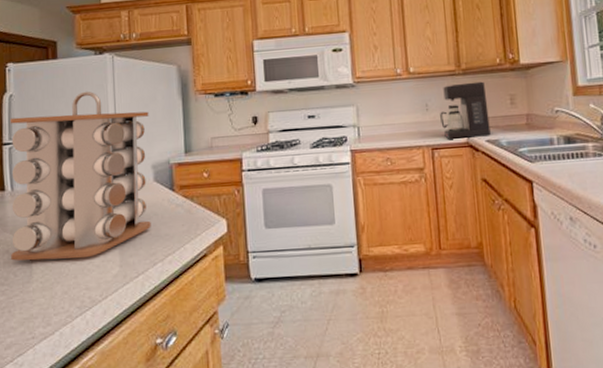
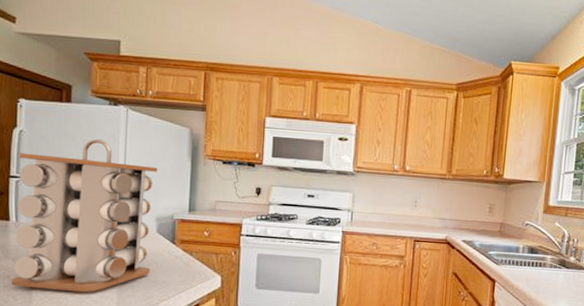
coffee maker: present [440,81,491,141] -> none [426,187,470,237]

